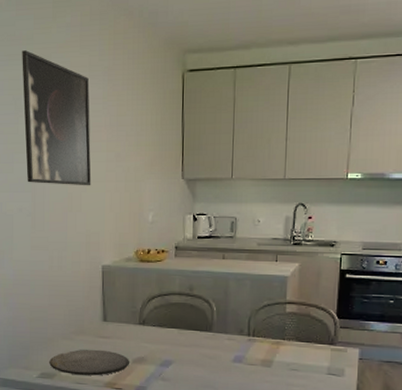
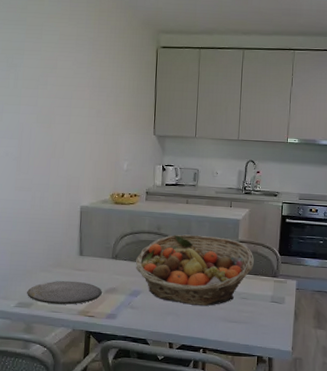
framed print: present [22,50,92,186] -> none [14,17,76,137]
fruit basket: none [165,295,306,378] -> present [135,234,254,306]

